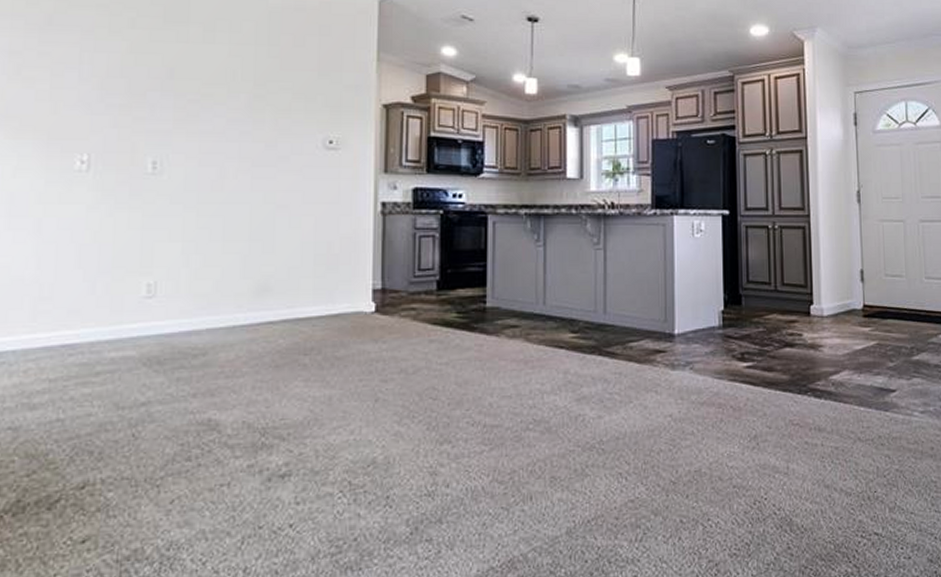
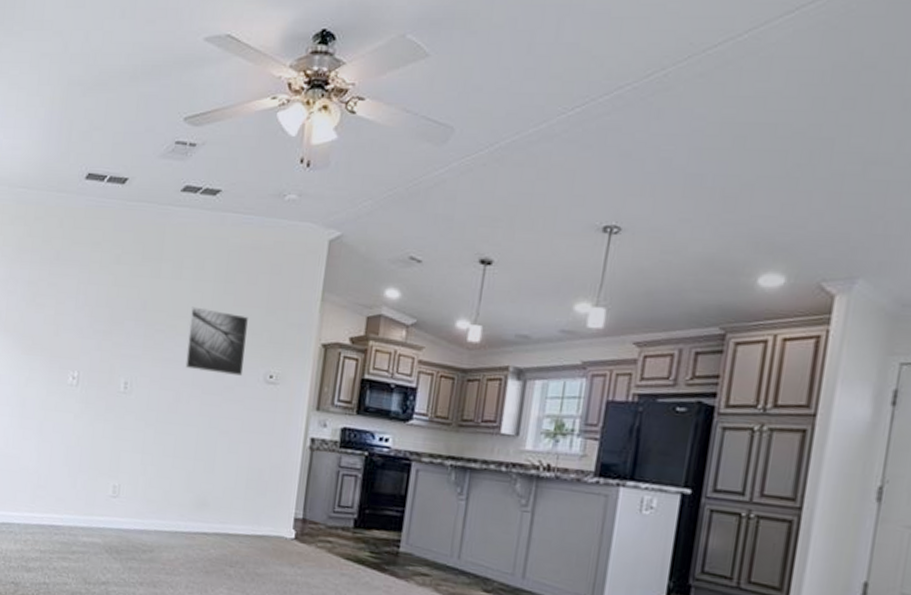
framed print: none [228,72,300,145] -> present [185,306,248,377]

